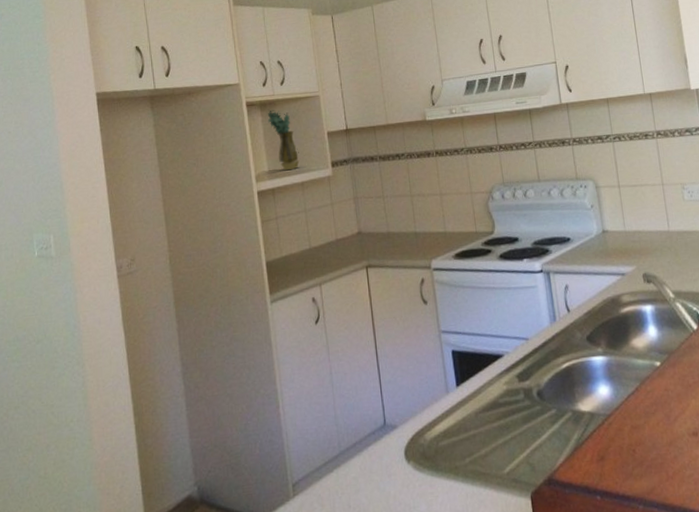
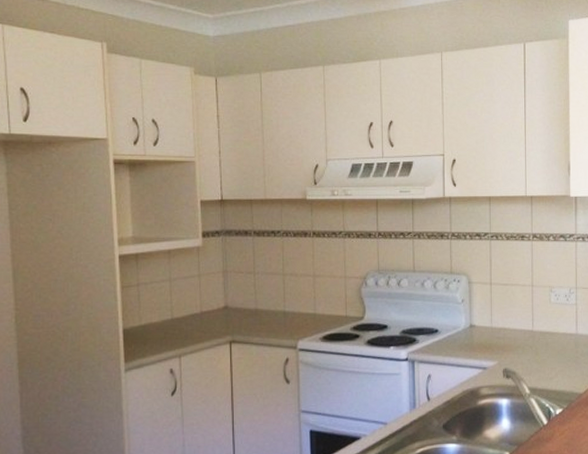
vase: present [267,108,300,171] -> none [136,169,168,237]

